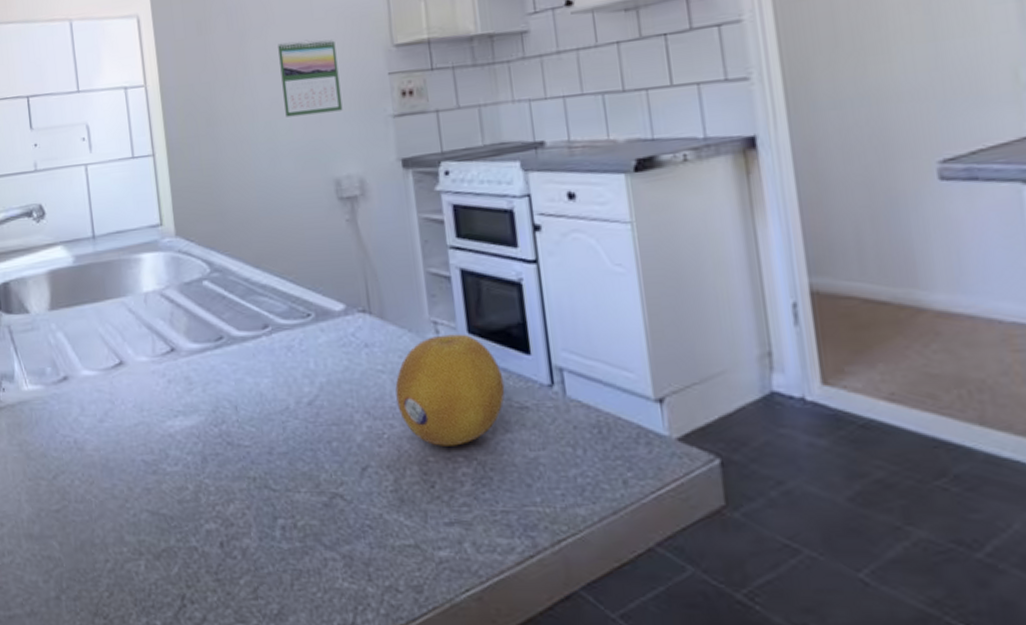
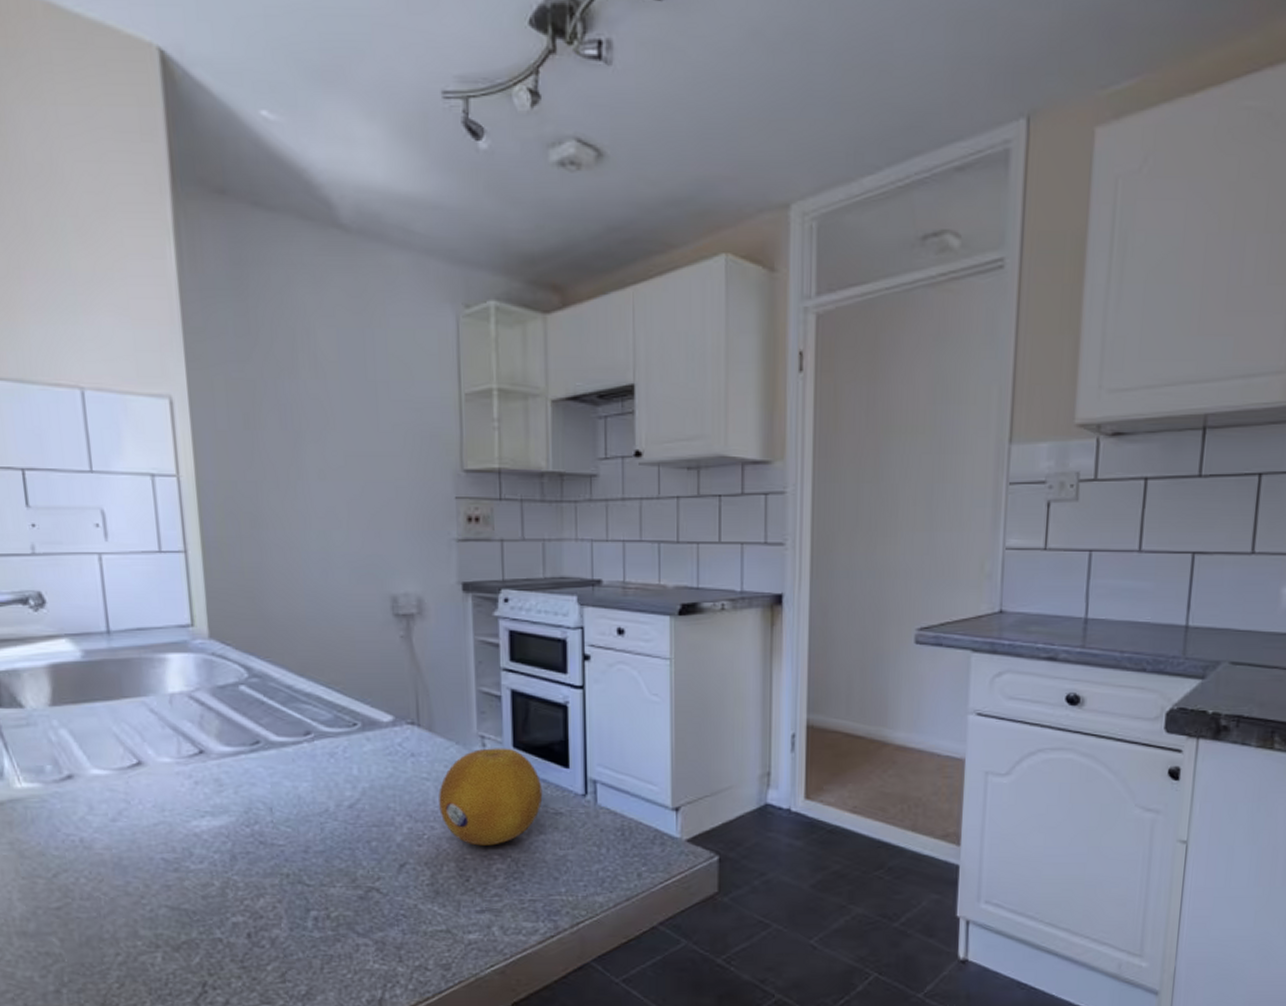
calendar: present [278,39,343,117] -> none [337,451,405,529]

